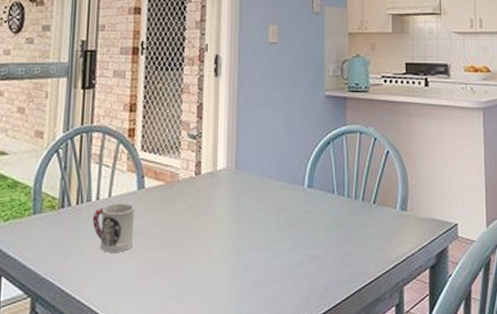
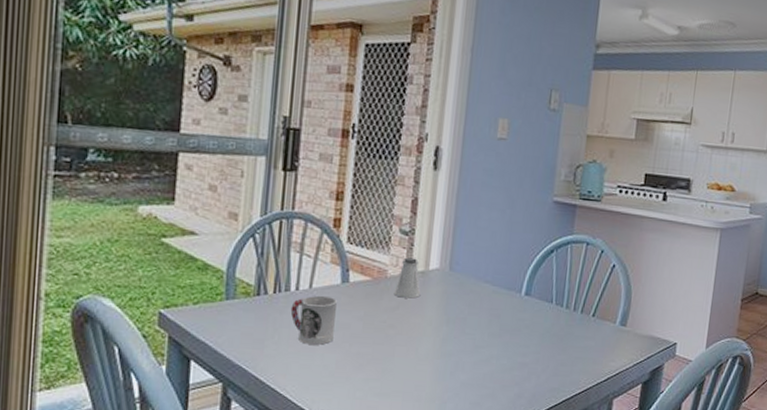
saltshaker: none [186,160,211,199] -> present [393,257,421,299]

